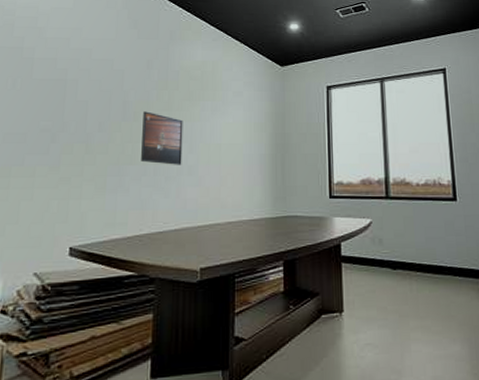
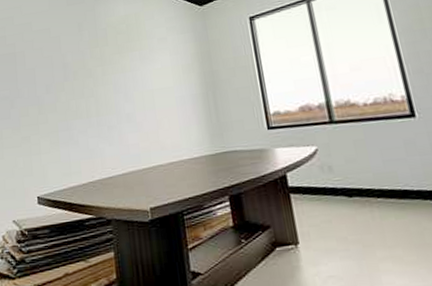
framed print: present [141,111,183,165] -> none [81,69,121,116]

